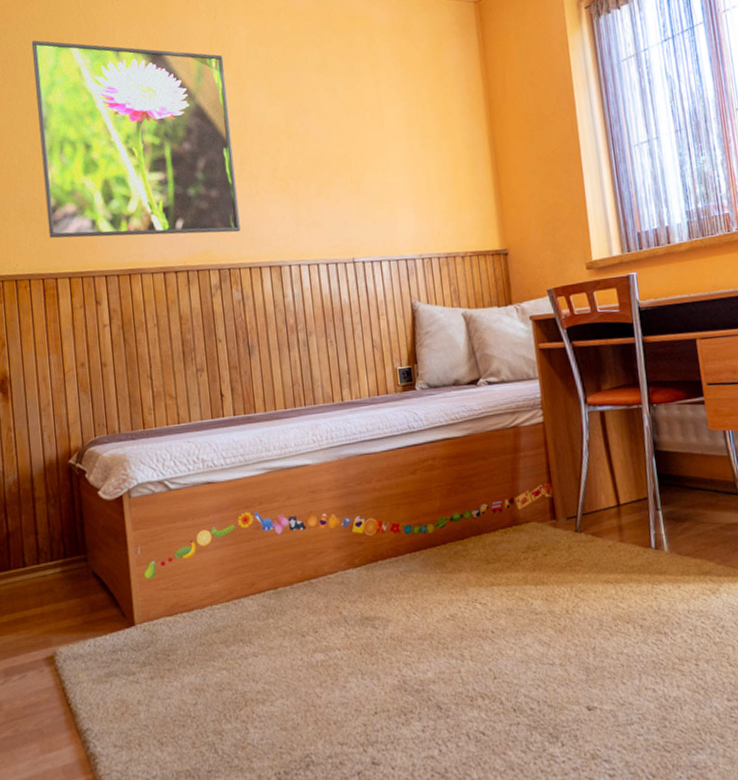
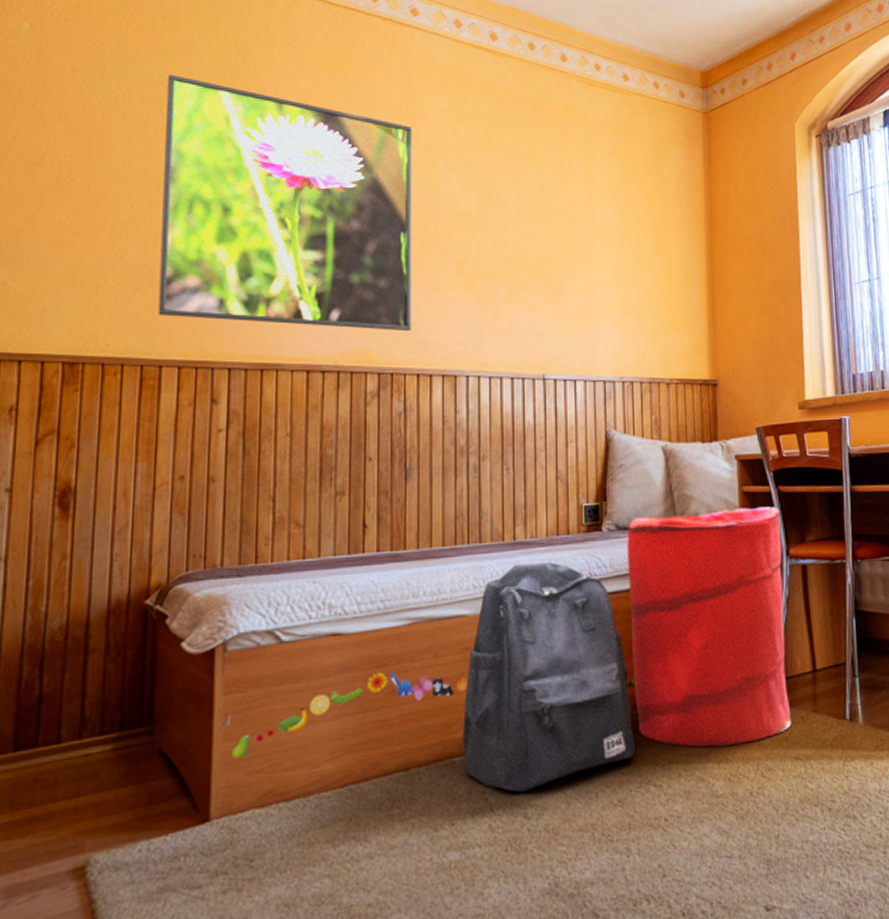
backpack: none [314,418,462,607] -> present [463,562,636,792]
laundry hamper: none [437,360,600,572] -> present [627,506,792,748]

